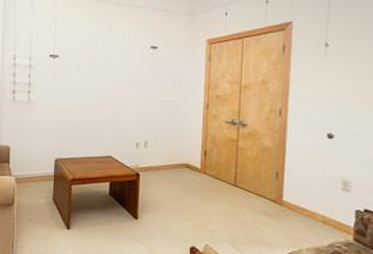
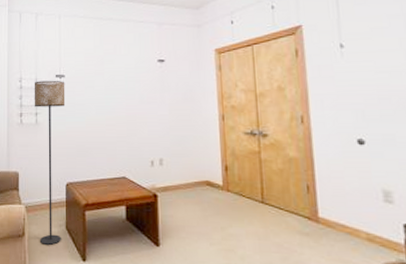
floor lamp: none [27,59,59,214] -> present [34,80,66,245]

